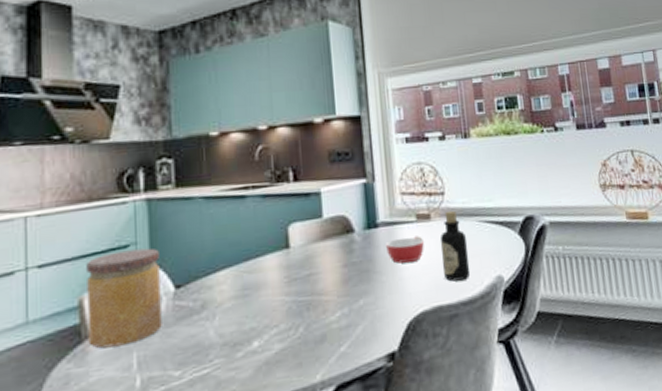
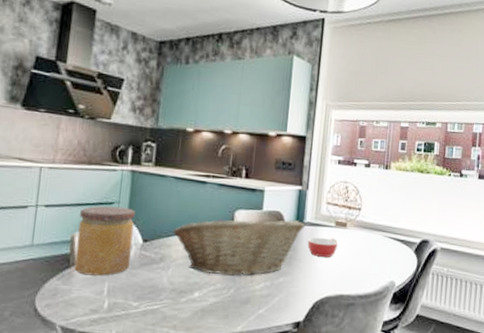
fruit basket: none [212,222,379,314] -> present [173,216,305,276]
bottle: present [440,210,471,282] -> none [348,223,373,279]

